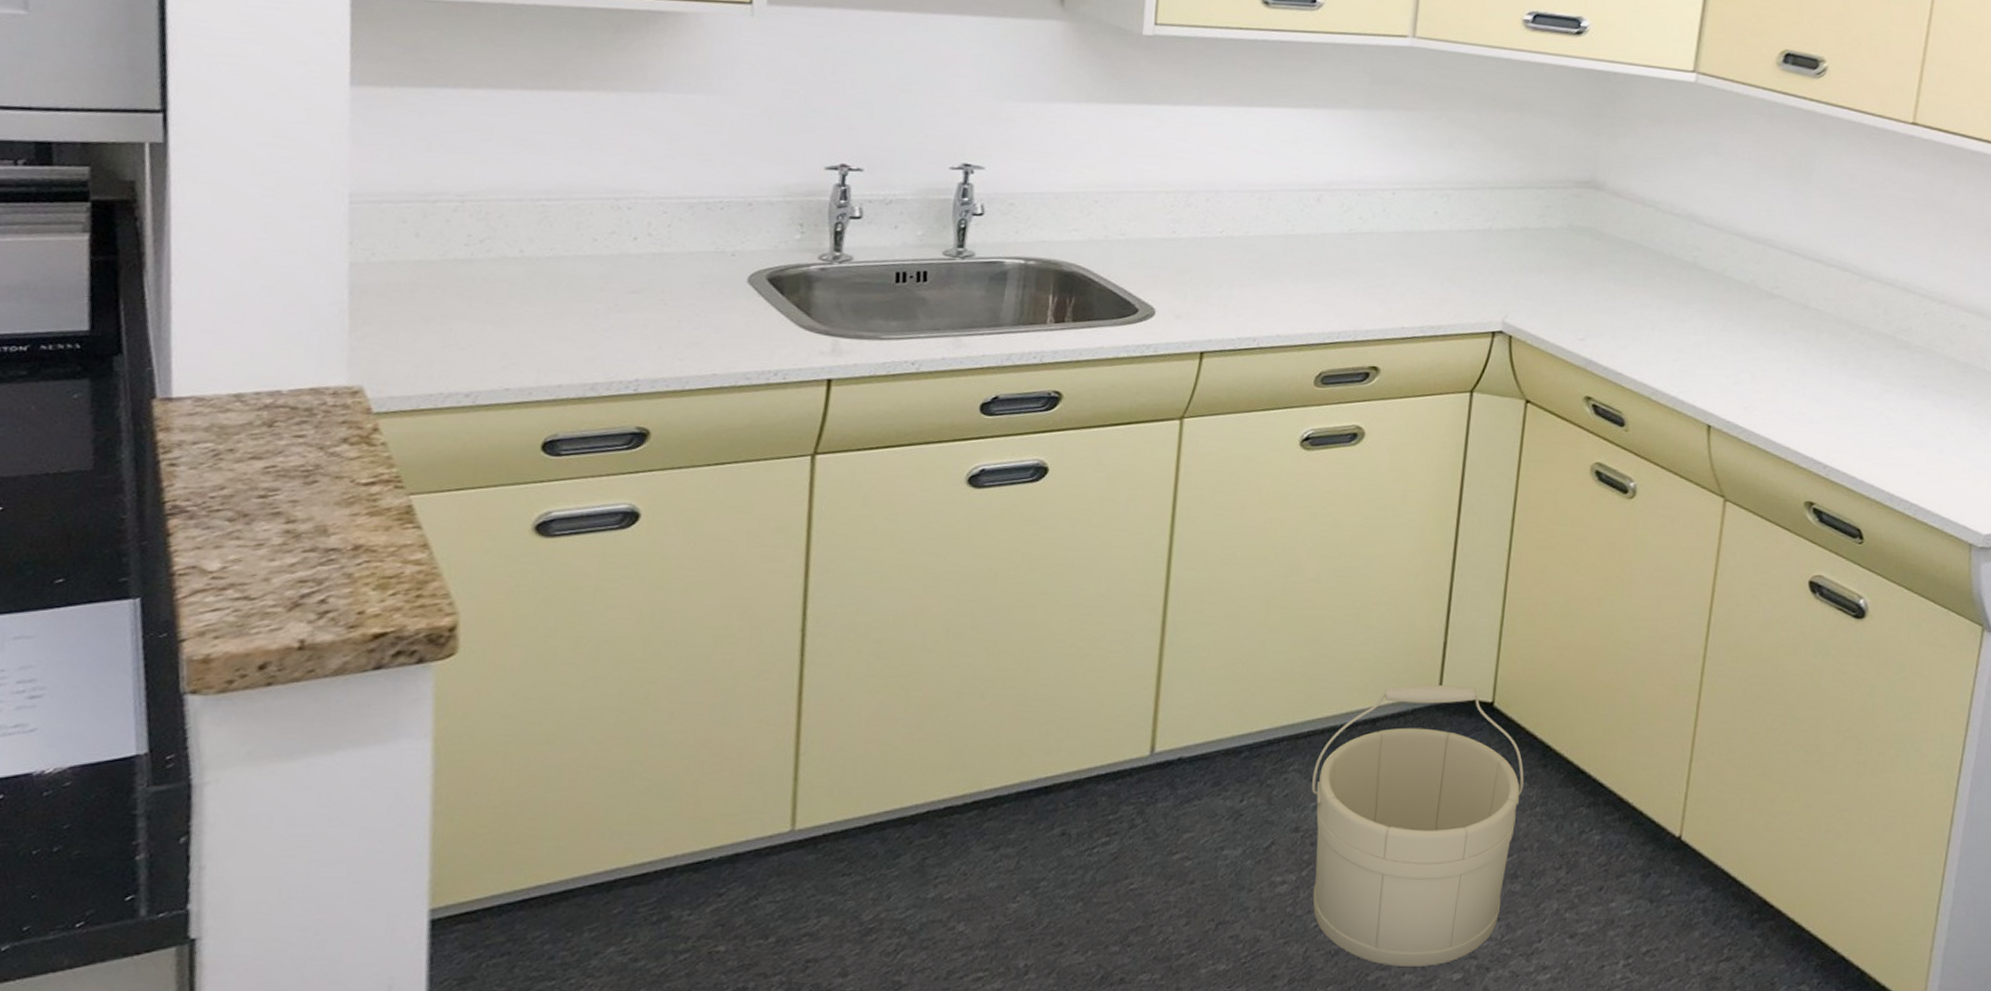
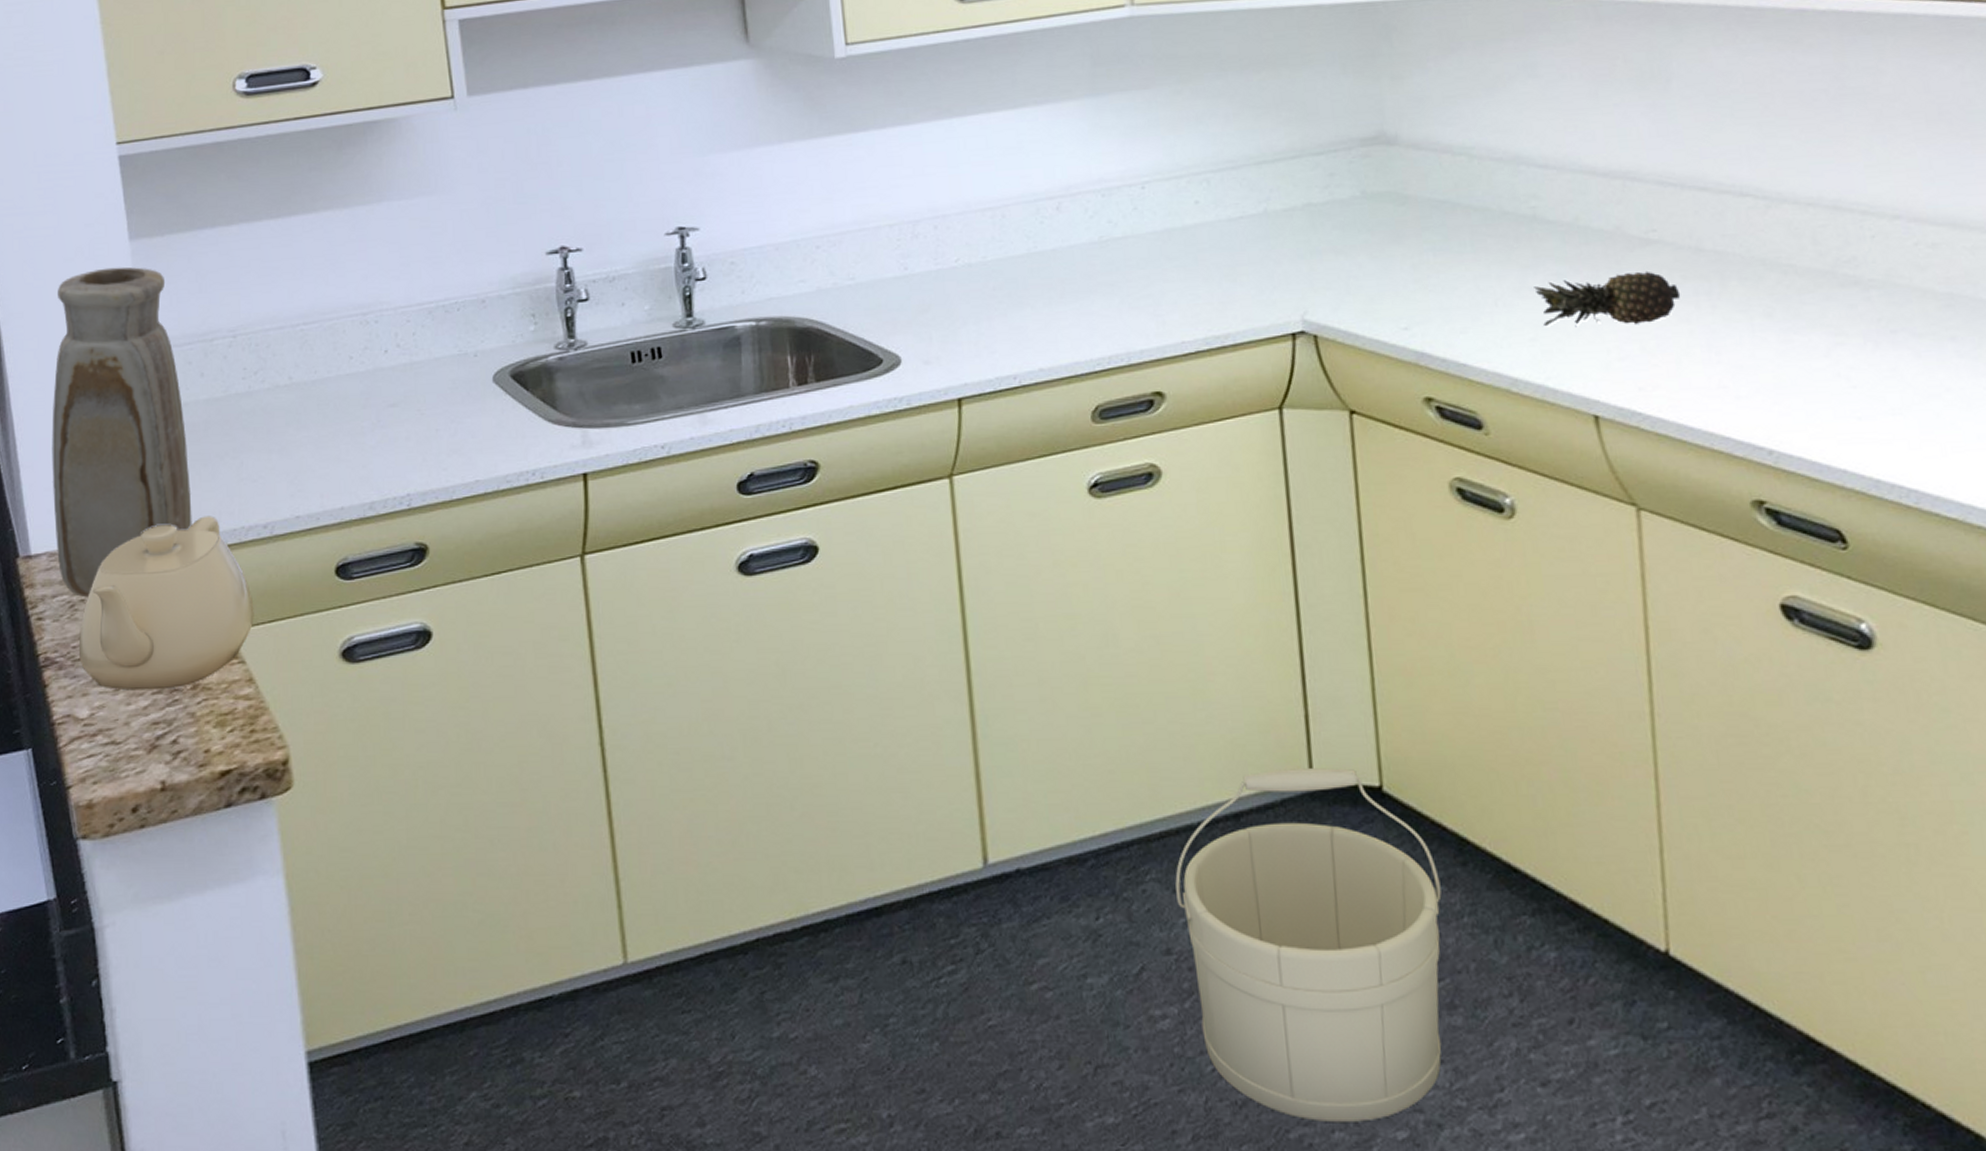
vase: none [205,110,389,448] -> present [52,267,192,598]
teapot: none [217,377,441,548] -> present [78,516,254,691]
fruit: none [1683,317,1787,359] -> present [1534,271,1681,326]

